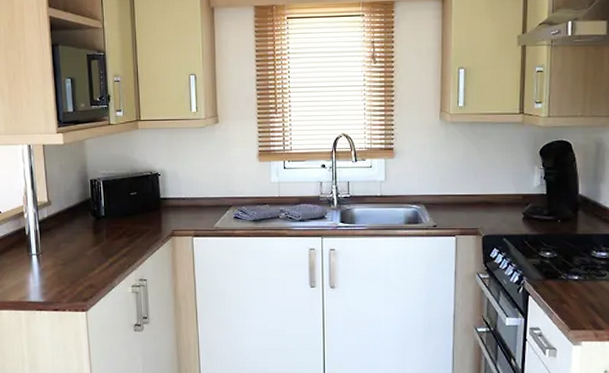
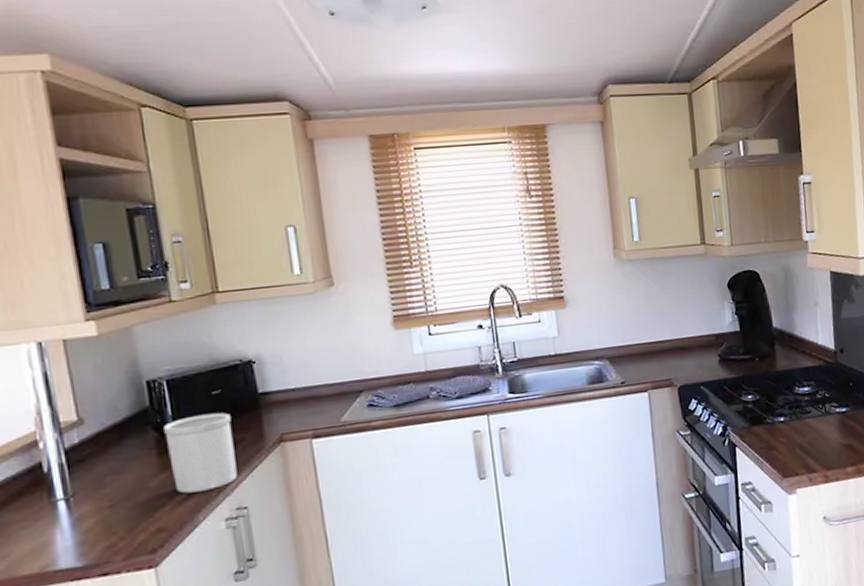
utensil holder: none [99,208,142,263] -> present [164,412,238,494]

